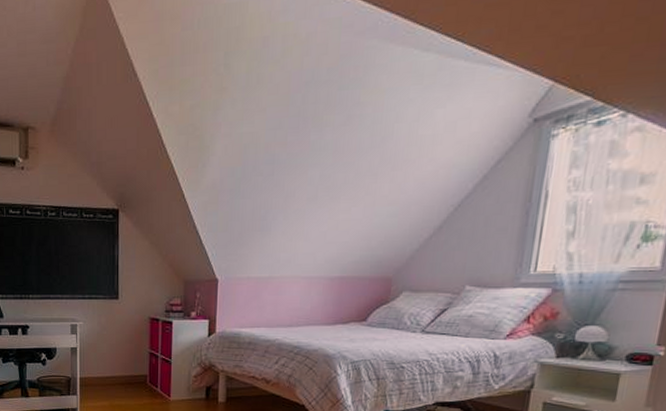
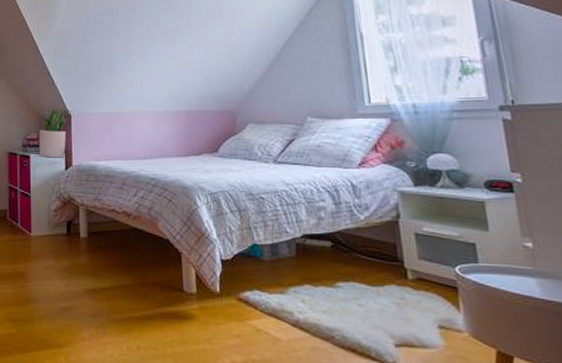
planter: none [182,268,214,324] -> present [39,105,68,158]

